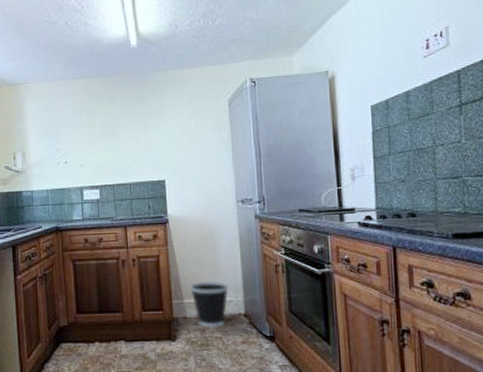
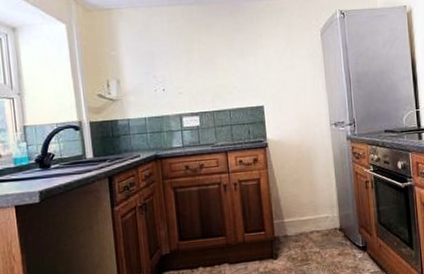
wastebasket: present [190,281,229,328] -> none [289,199,325,244]

